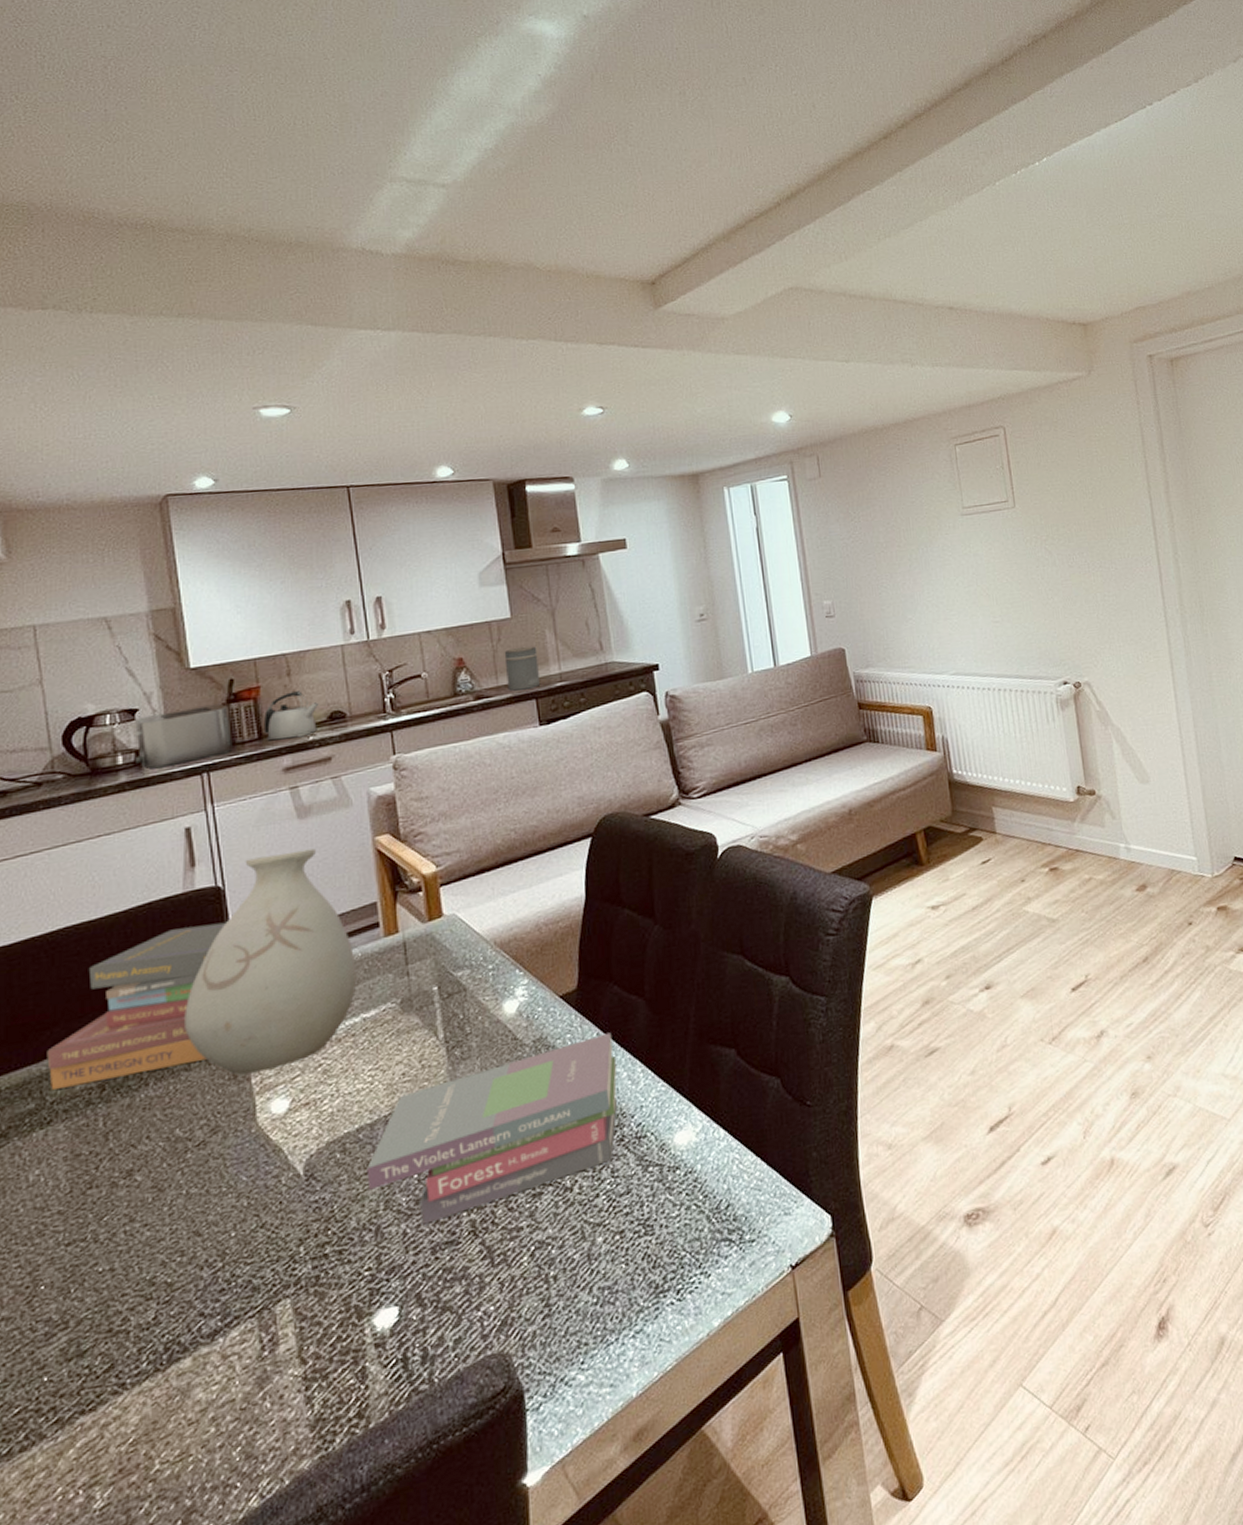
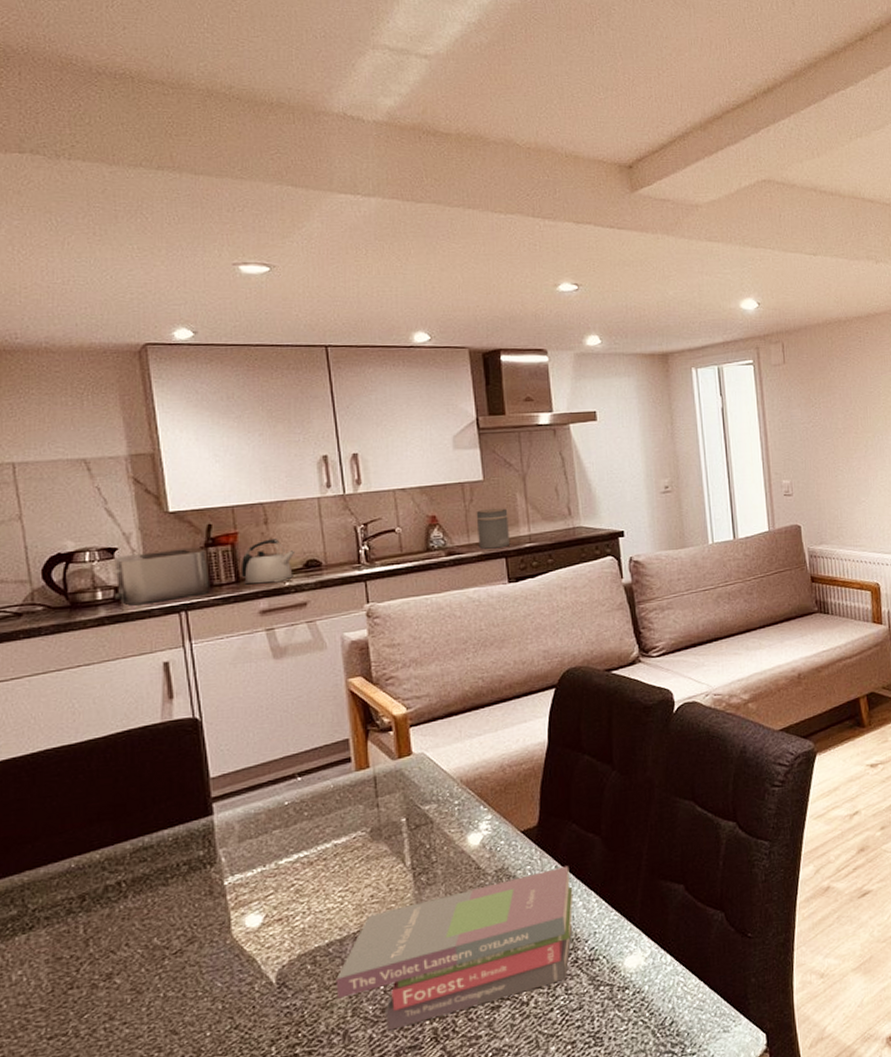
books: present [47,922,226,1090] -> none [28,751,203,899]
vase: present [184,848,357,1076] -> none [162,687,329,892]

